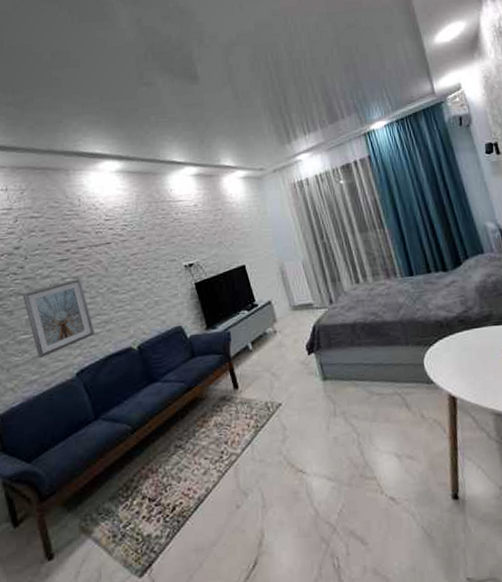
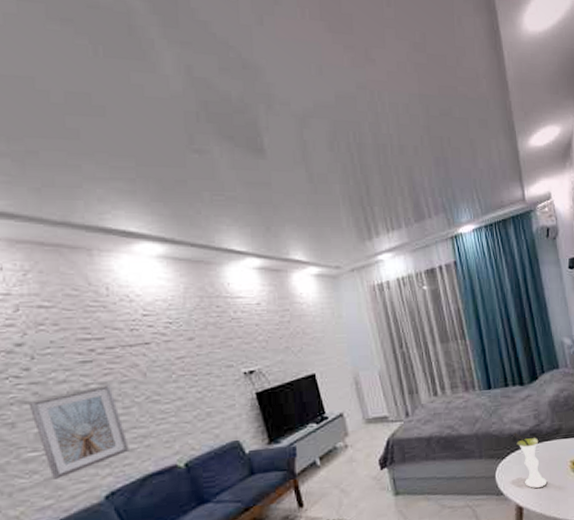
vase: none [440,319,481,377] -> present [514,432,547,488]

